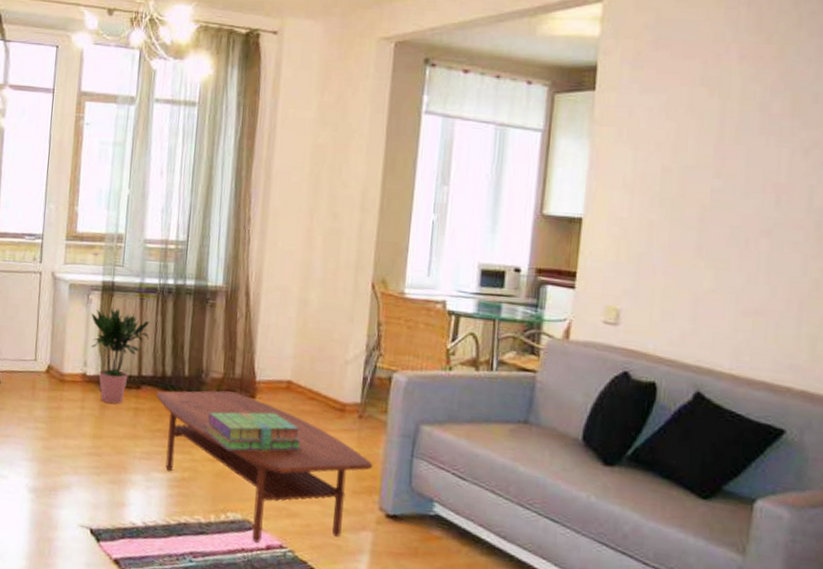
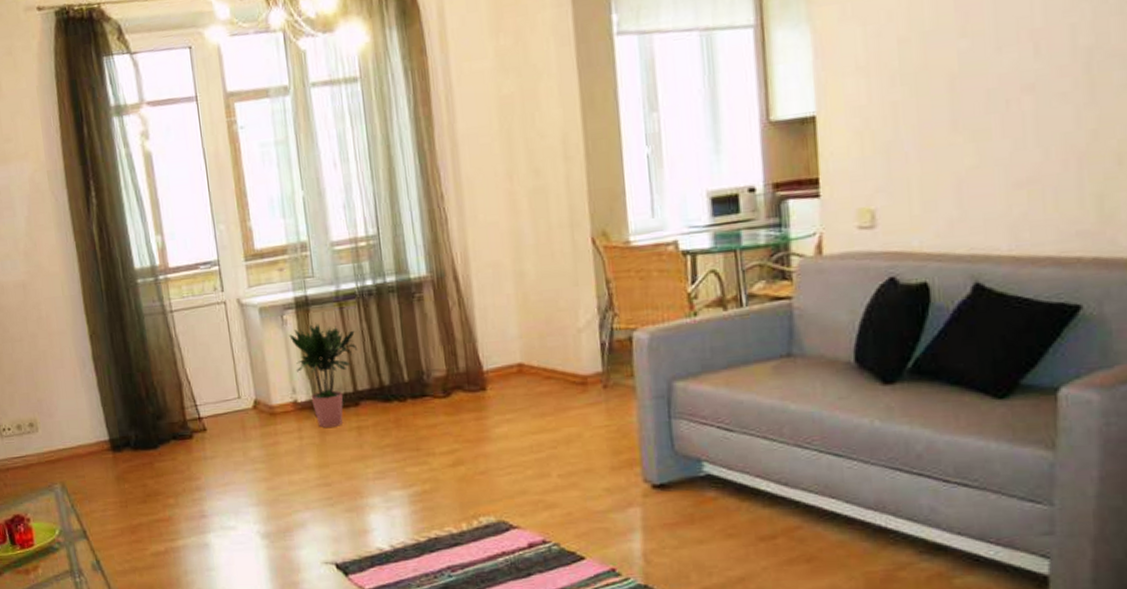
coffee table: present [155,390,373,543] -> none [377,388,629,543]
stack of books: present [204,412,302,451] -> none [436,401,547,451]

